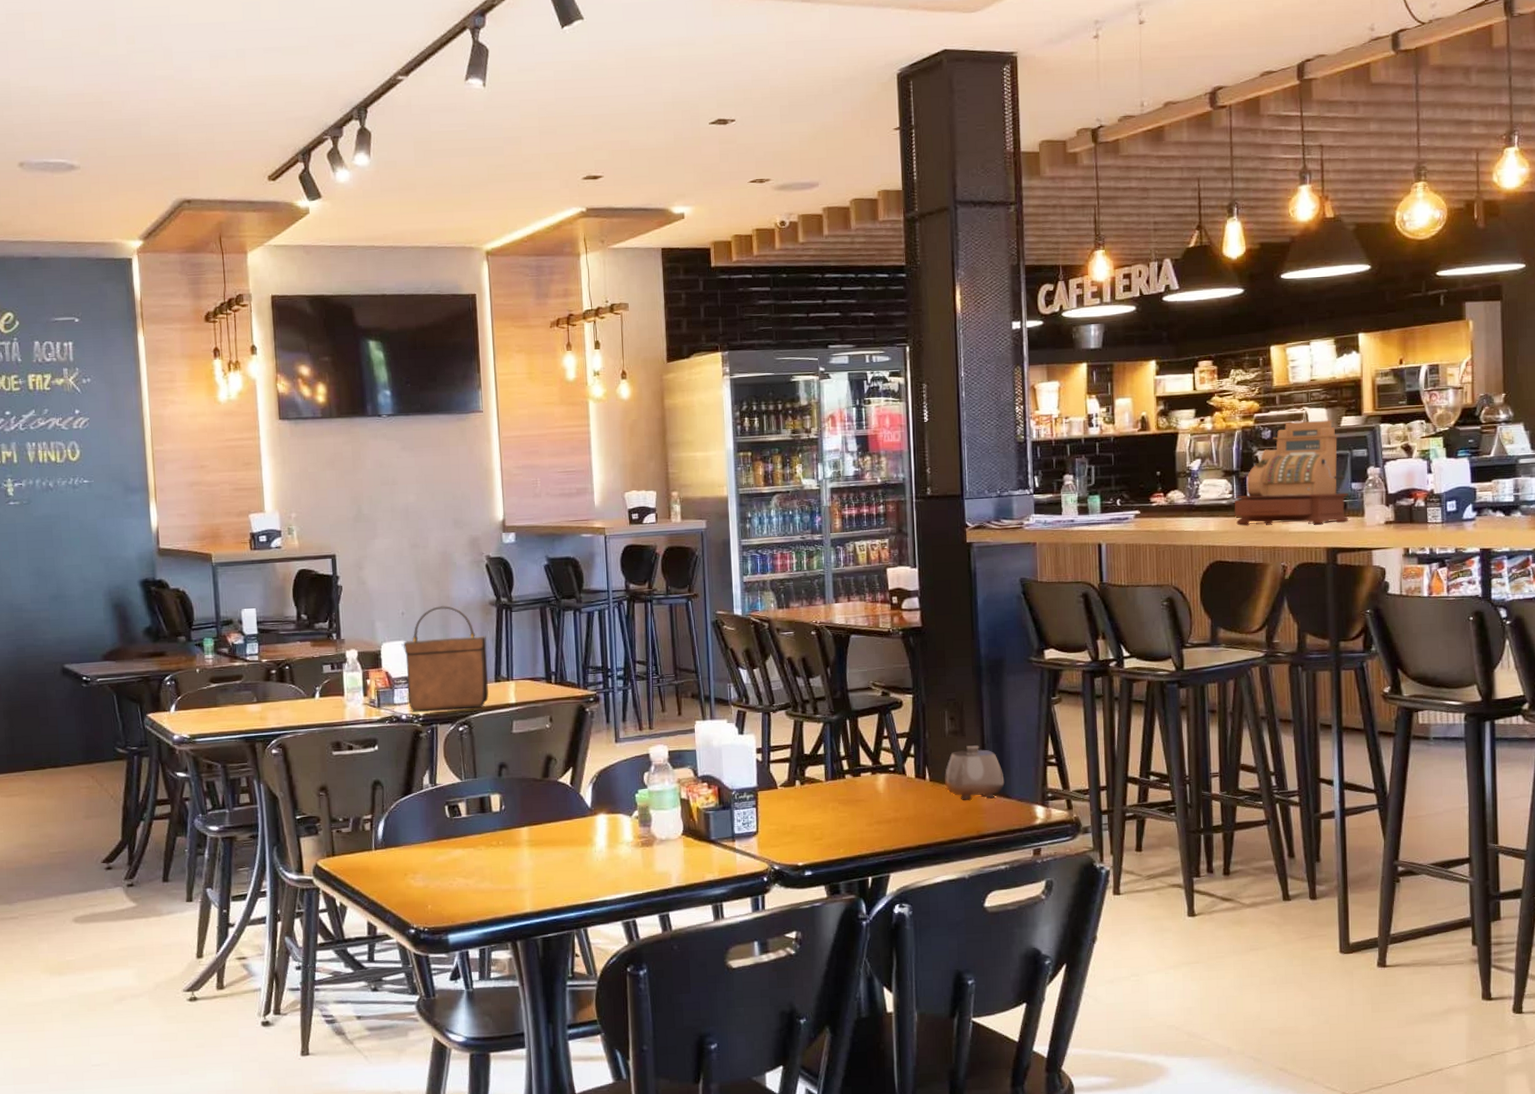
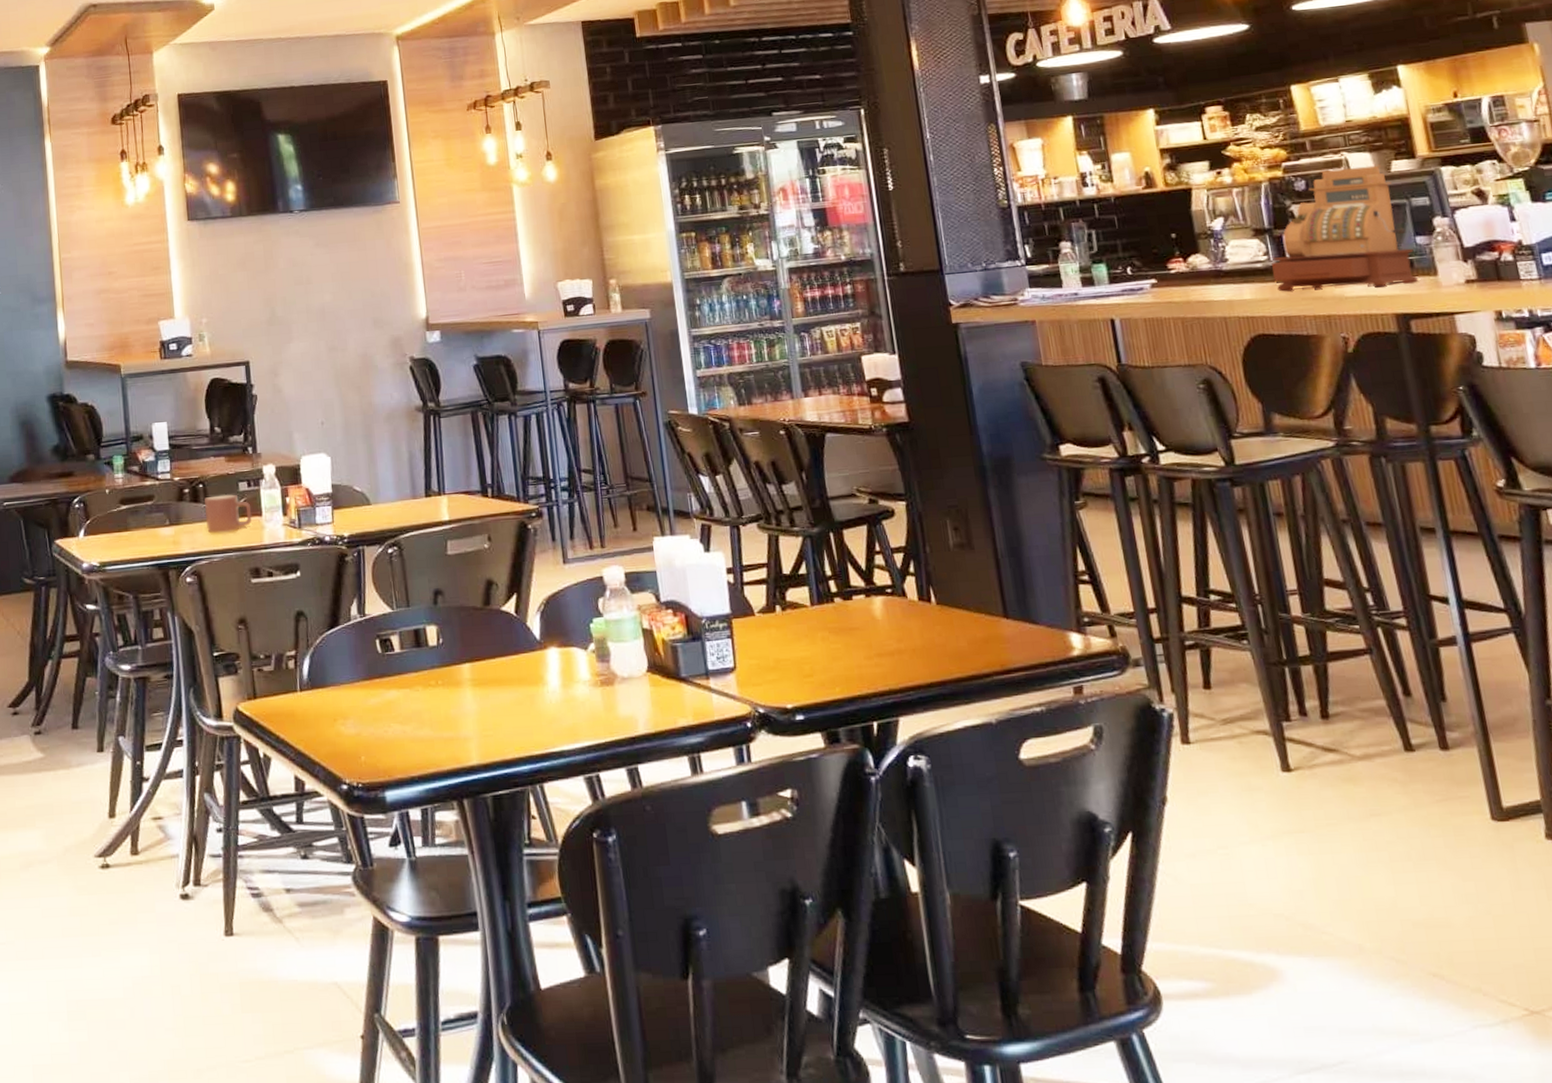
mug: none [289,676,335,713] -> present [203,494,252,536]
handbag: present [402,606,489,711] -> none [323,413,419,532]
sugar bowl: present [944,744,1005,800] -> none [953,559,1029,627]

